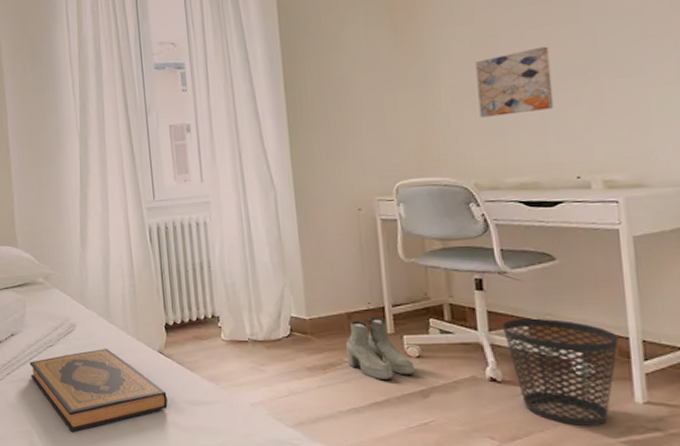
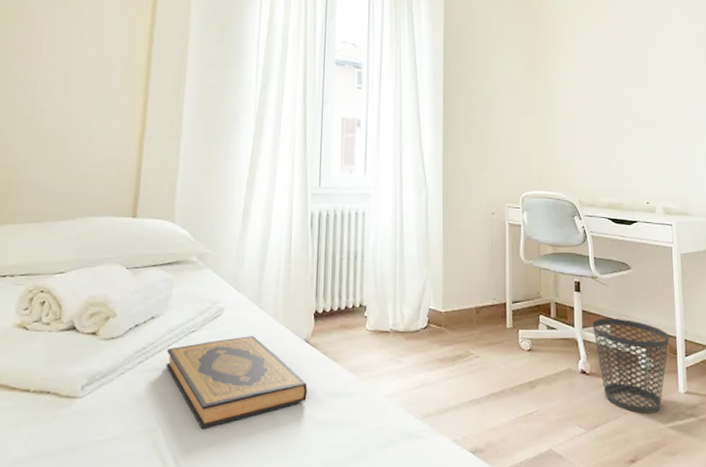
boots: present [345,316,415,381] -> none [472,311,526,372]
wall art: present [475,46,554,118] -> none [584,97,634,147]

